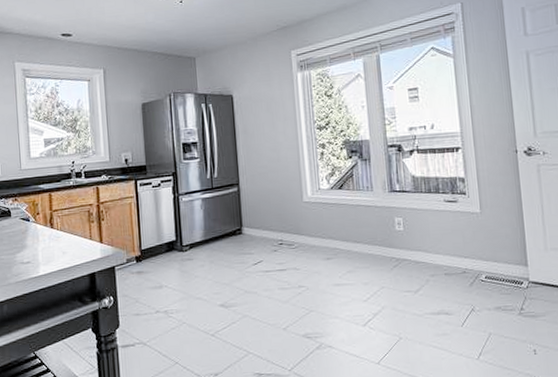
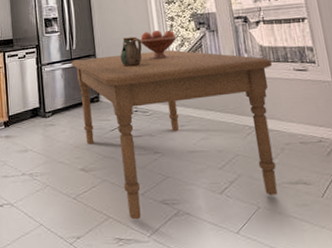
dining table: none [212,179,423,355] -> present [71,50,278,220]
ceramic pitcher: none [265,164,290,198] -> present [120,36,142,67]
fruit bowl: none [287,157,327,190] -> present [139,30,177,60]

